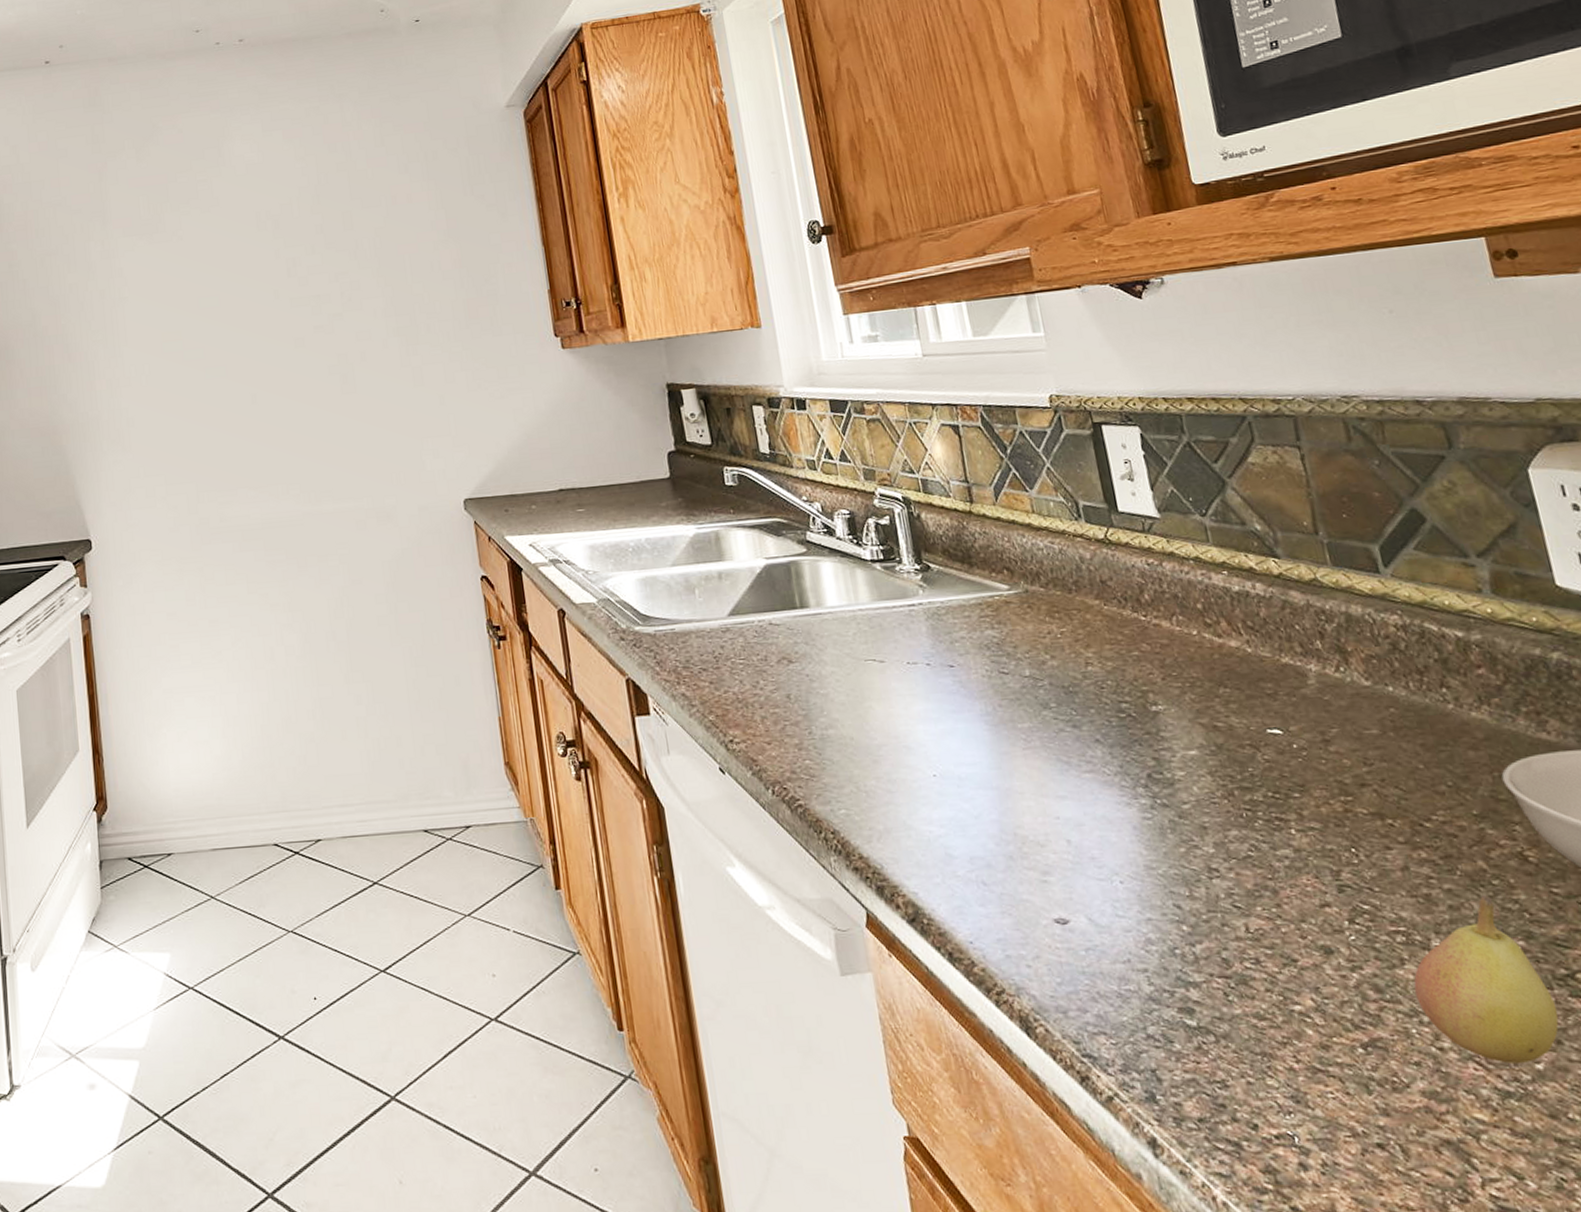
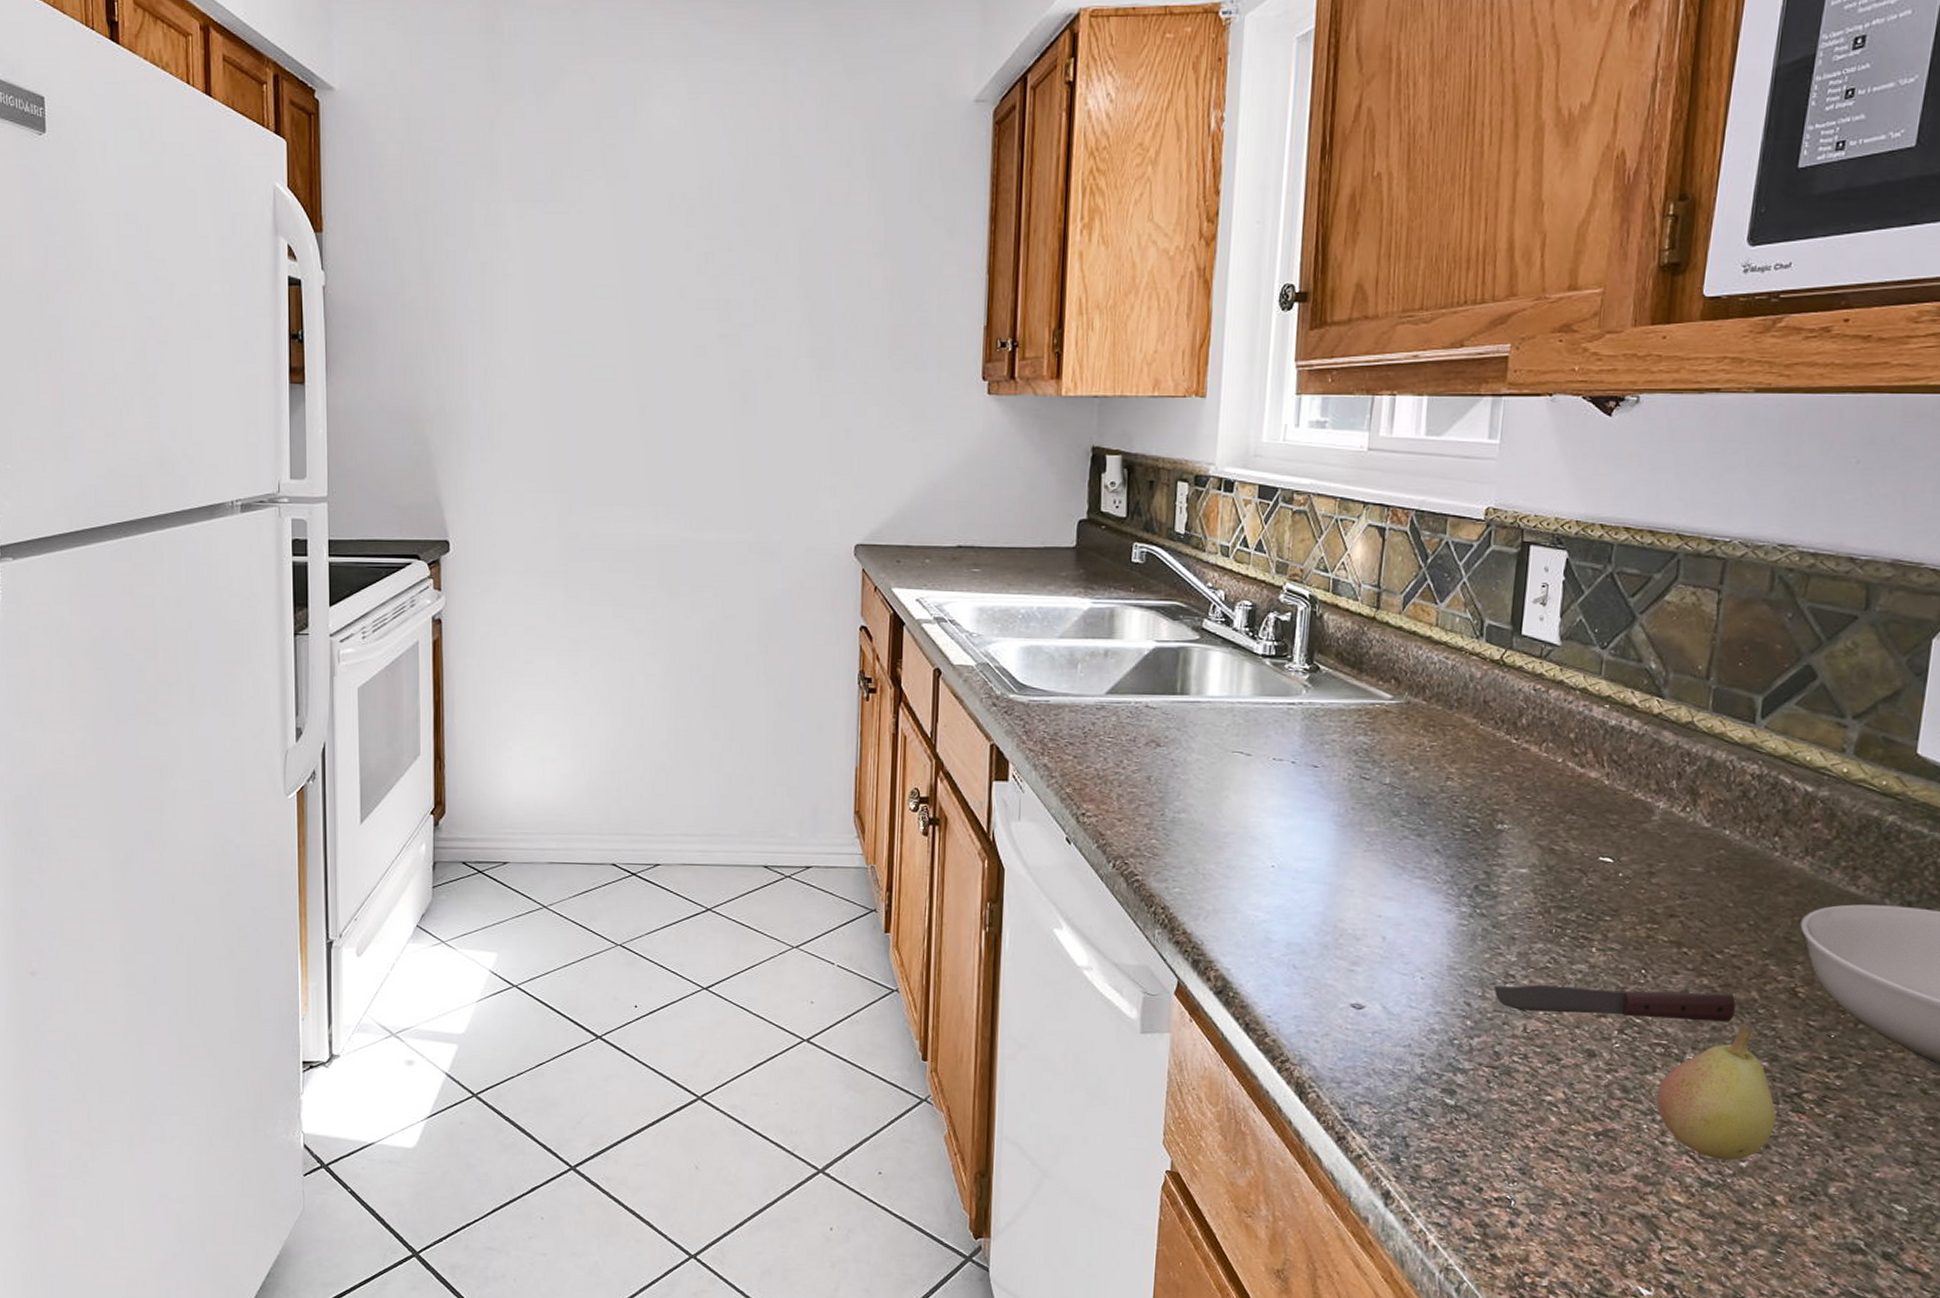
kitchen knife: none [1200,866,1468,908] -> present [1493,984,1736,1022]

